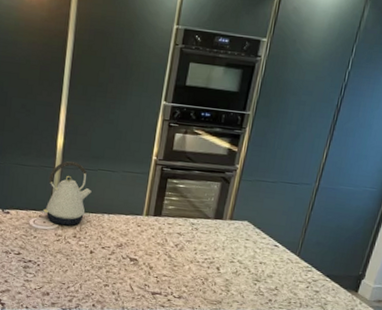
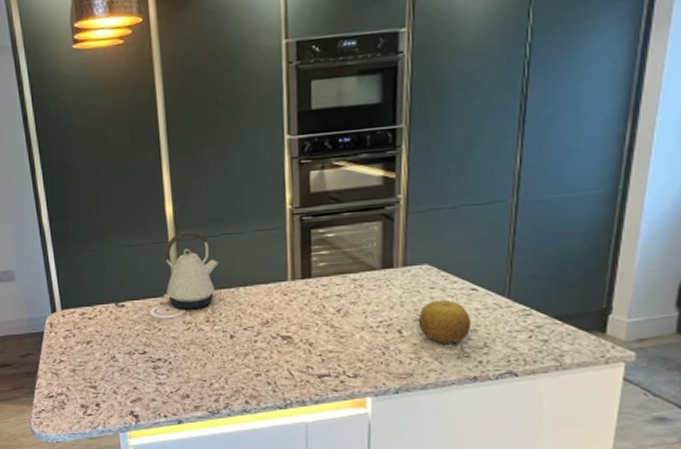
fruit: none [232,249,270,284] -> present [418,299,472,344]

